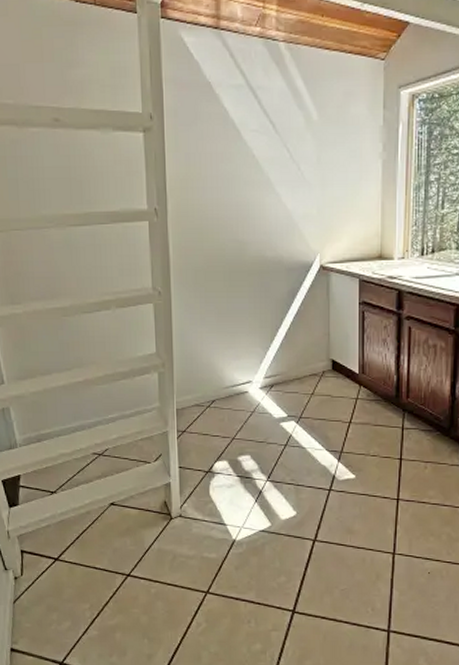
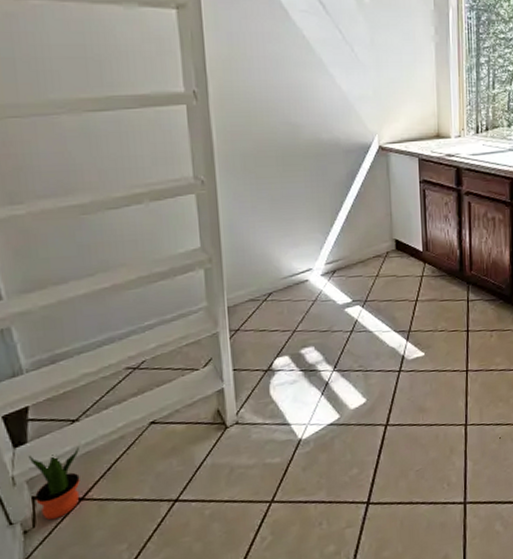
potted plant: none [19,515,57,572] -> present [27,447,80,520]

